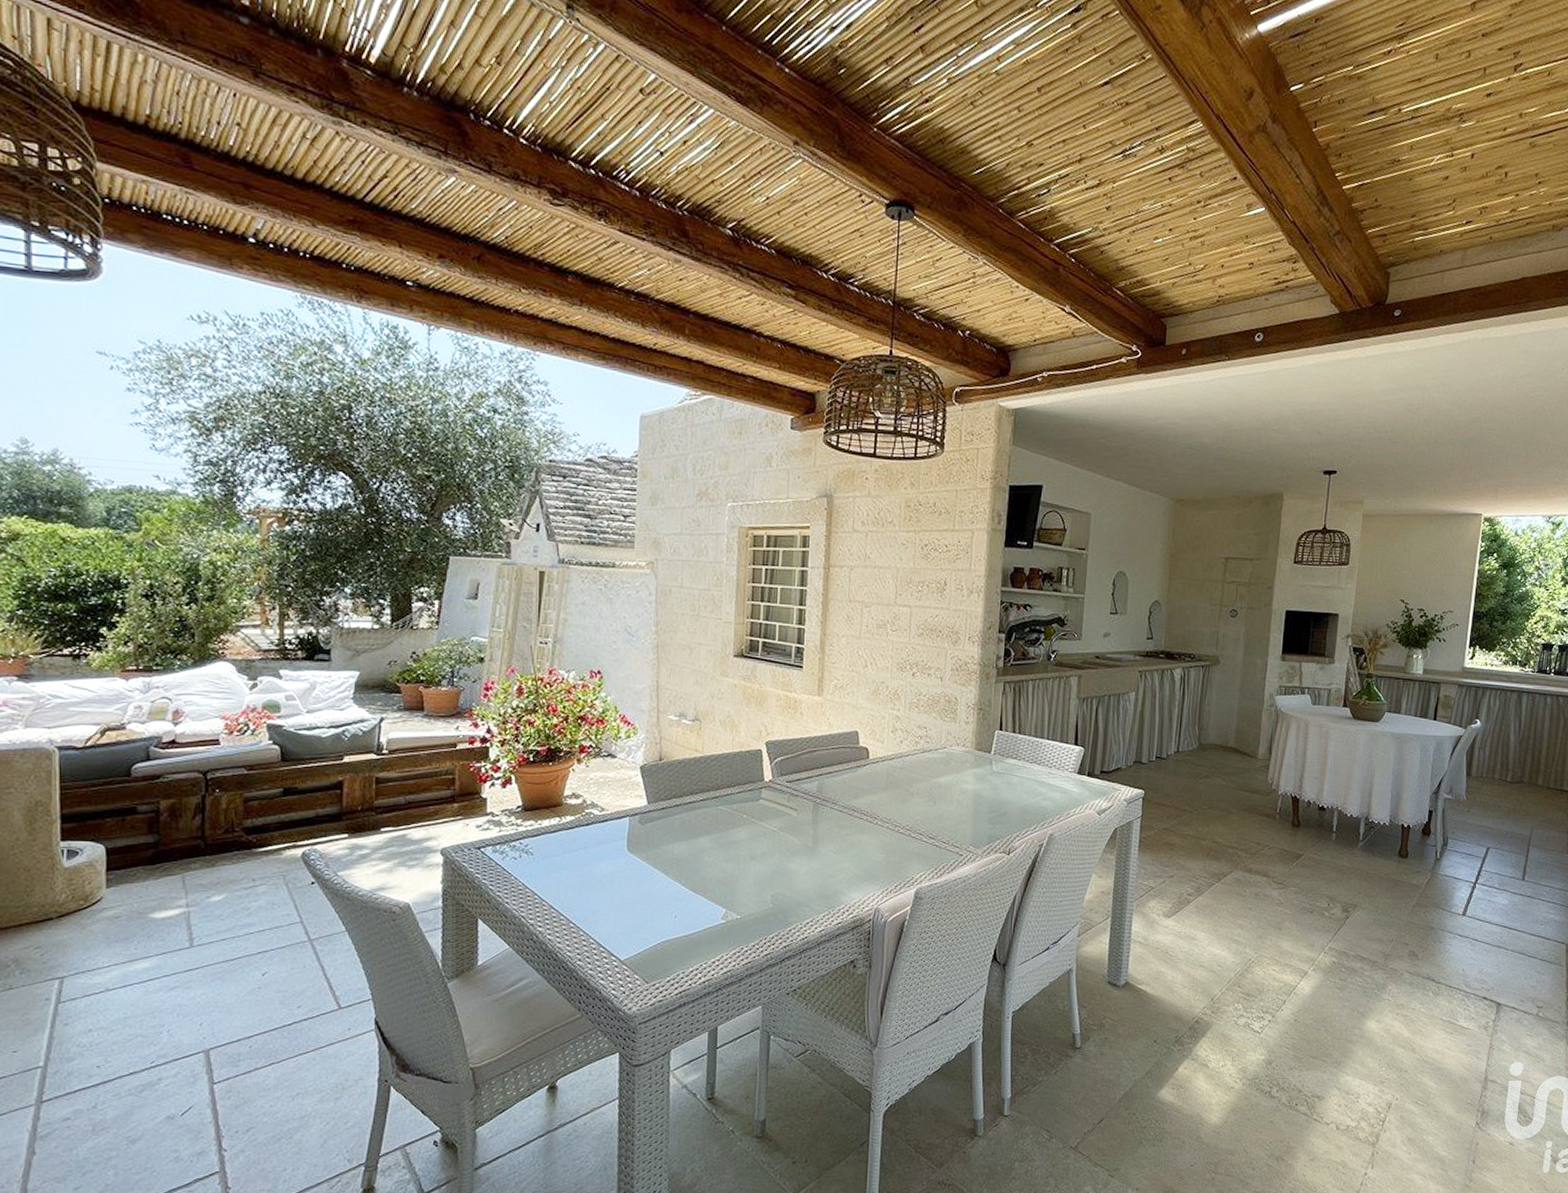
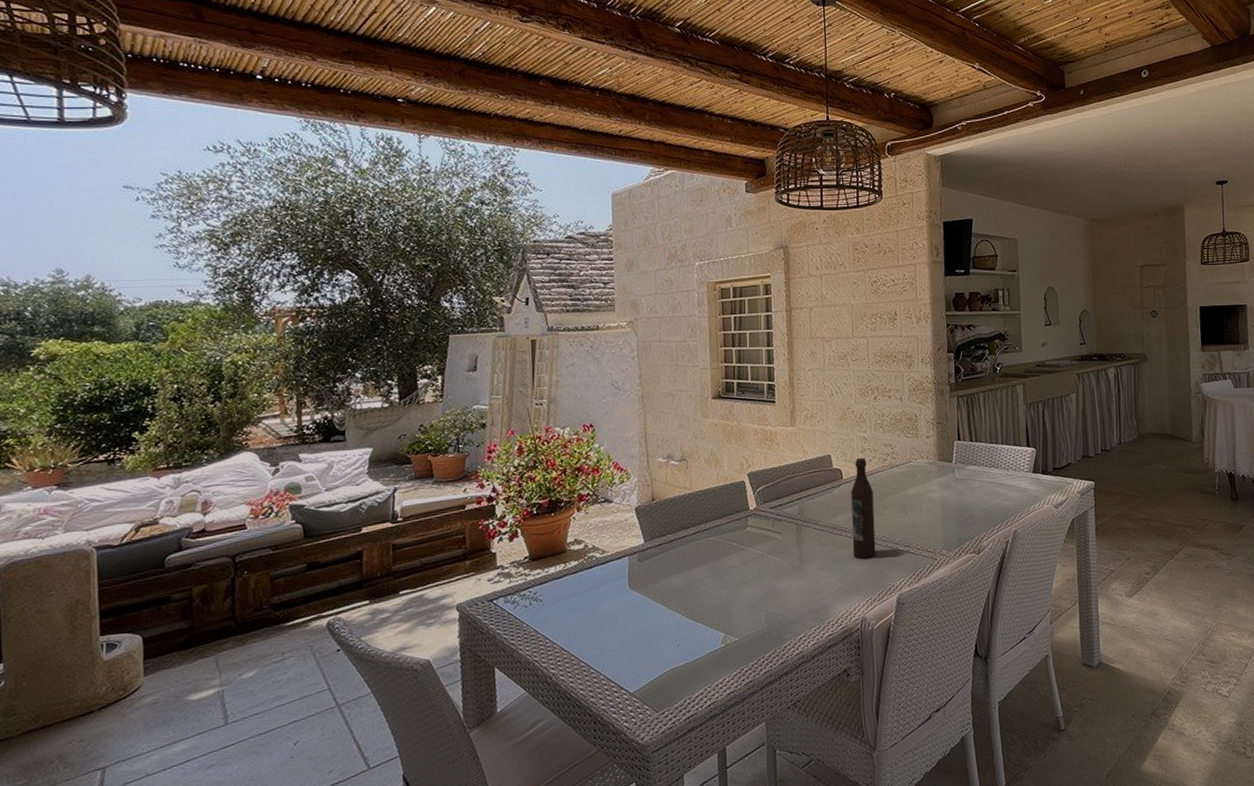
wine bottle: none [872,737,901,846] -> present [851,457,876,559]

